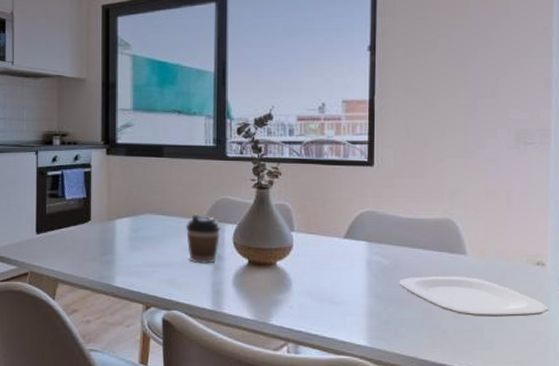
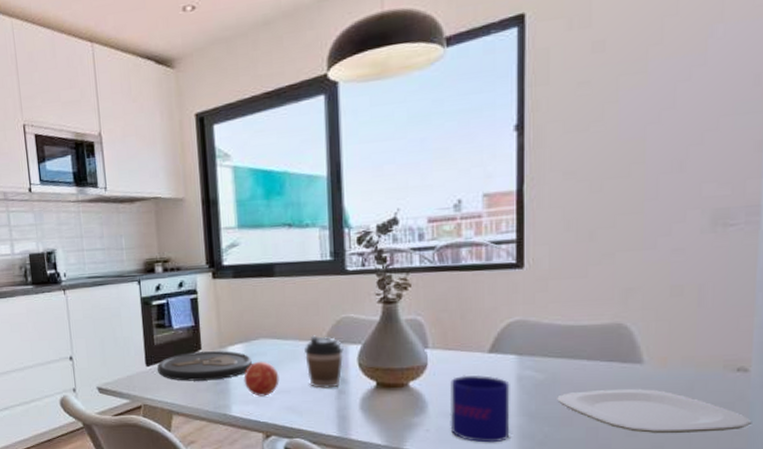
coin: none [47,223,137,251] -> present [157,351,252,381]
apple: none [128,235,162,269] -> present [243,361,279,397]
mug: none [310,257,361,321] -> present [450,375,510,443]

